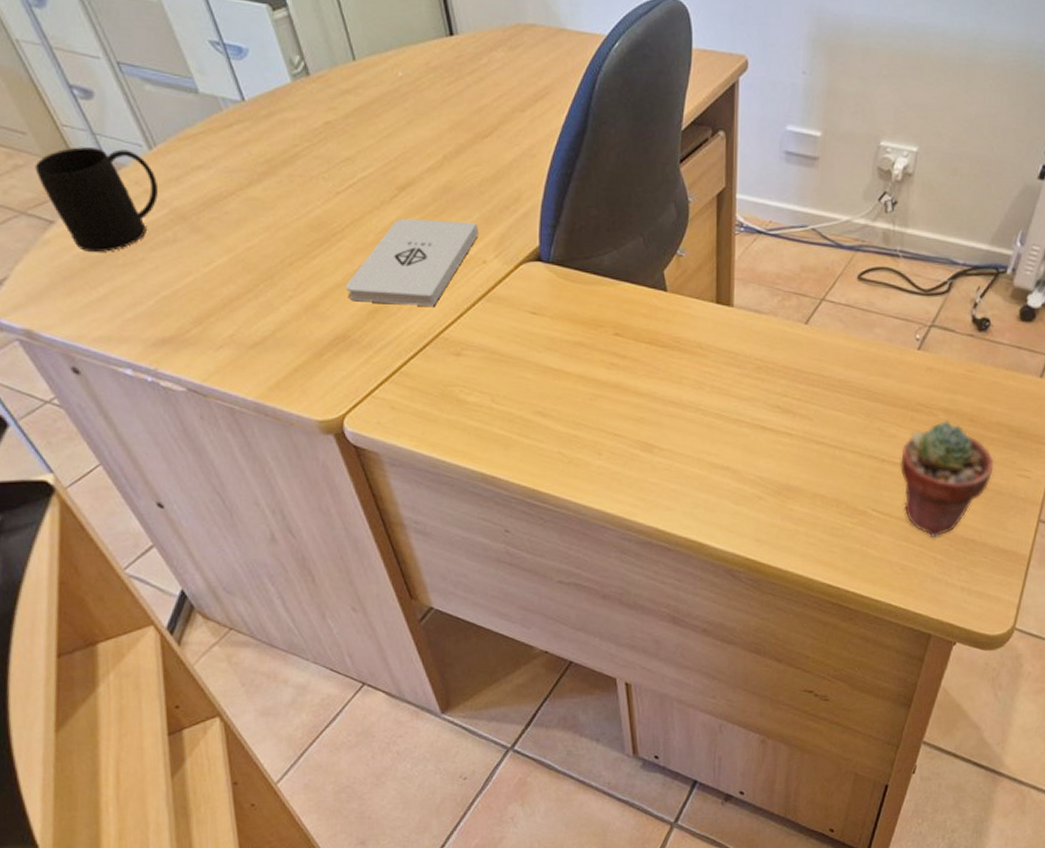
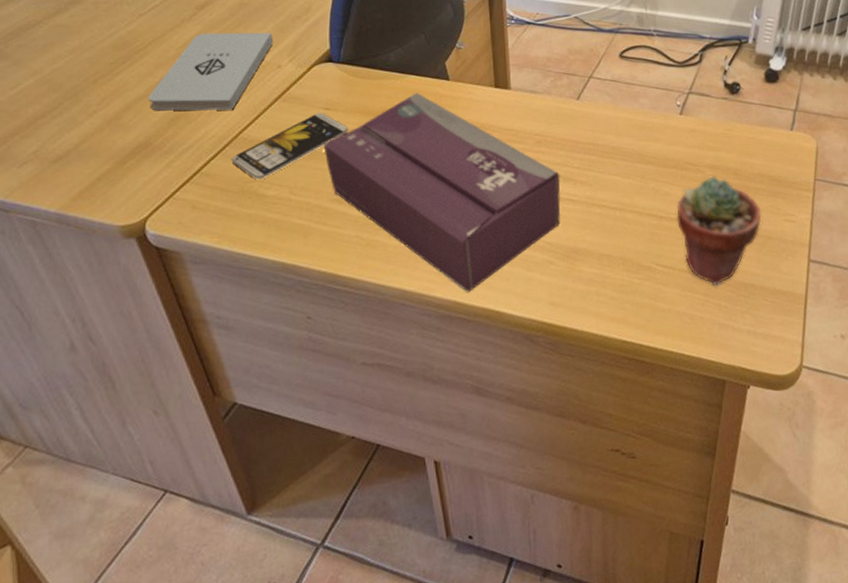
smartphone: none [431,317,556,384] -> present [231,113,349,180]
tissue box: none [528,302,779,521] -> present [323,92,561,293]

